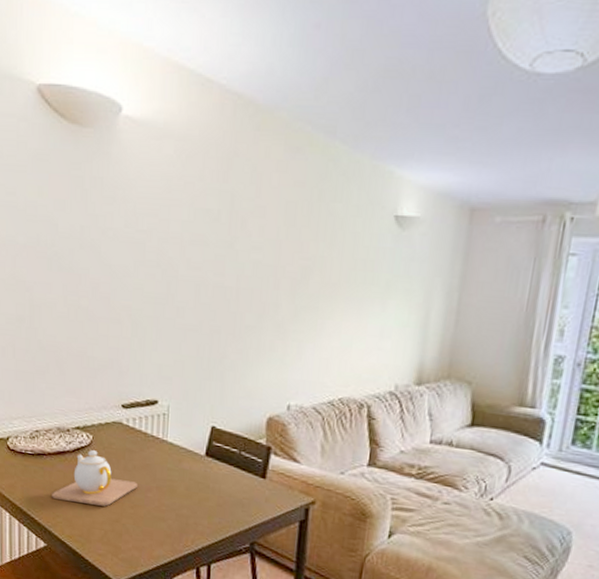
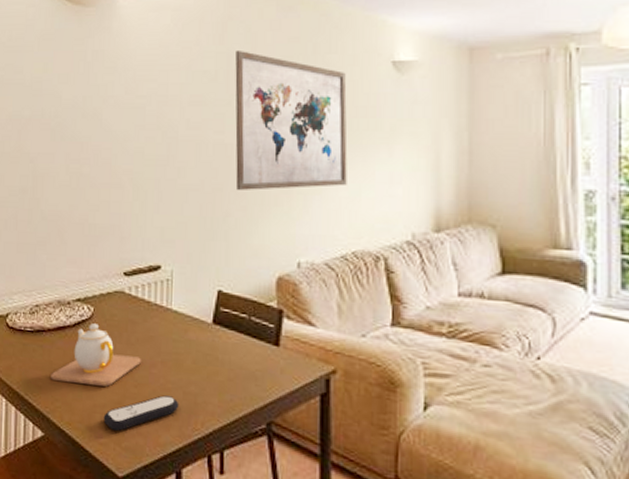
remote control: none [102,516,172,545] -> present [103,395,179,431]
wall art: none [233,189,348,337] -> present [235,49,348,190]

